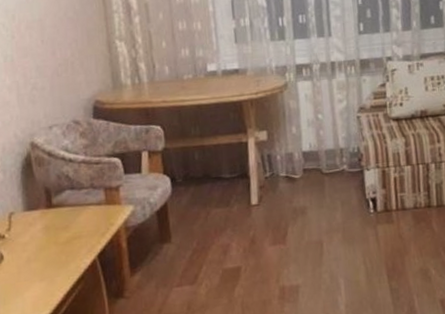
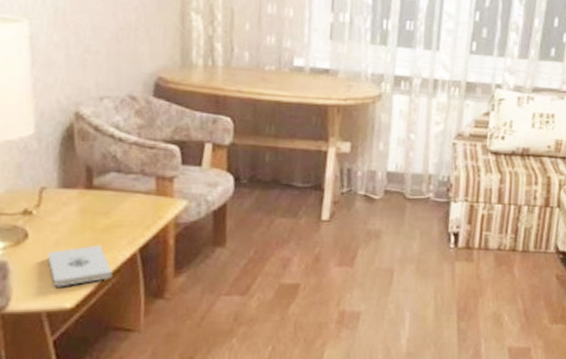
notepad: none [22,257,78,301] -> present [47,245,112,287]

